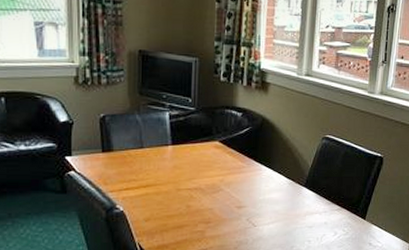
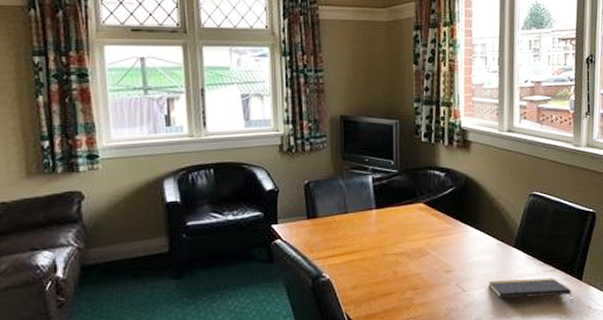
notepad: none [277,216,355,240] -> present [488,277,572,303]

